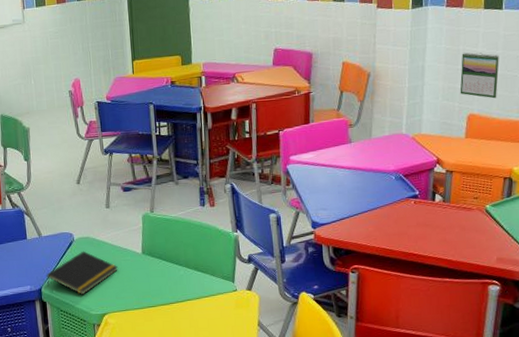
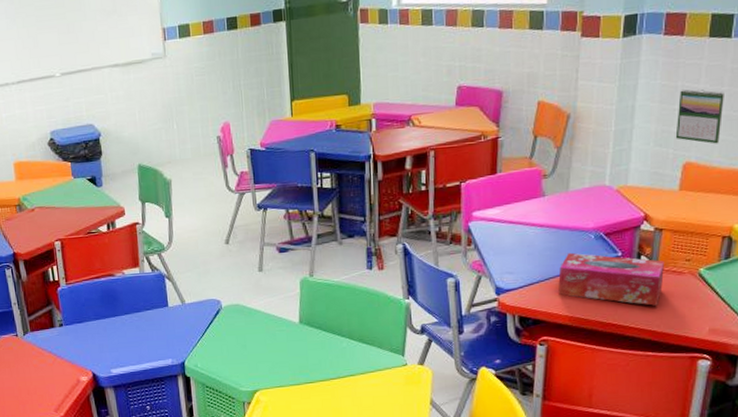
notepad: present [46,251,118,295] -> none [190,320,271,370]
tissue box: none [365,191,457,238] -> present [558,252,665,306]

